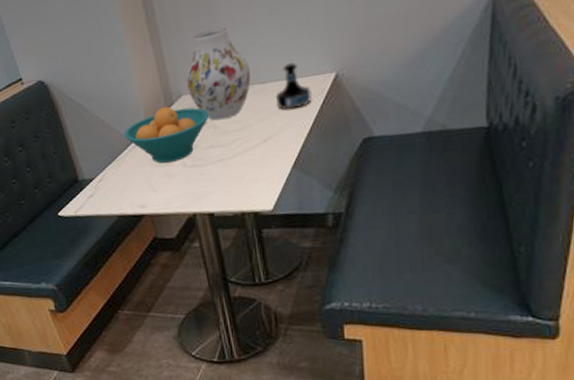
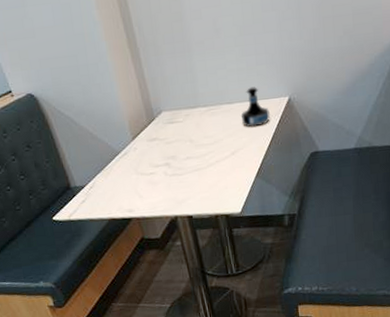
fruit bowl: present [123,106,210,164] -> none [111,121,186,173]
vase: present [186,28,251,121] -> none [165,53,220,135]

